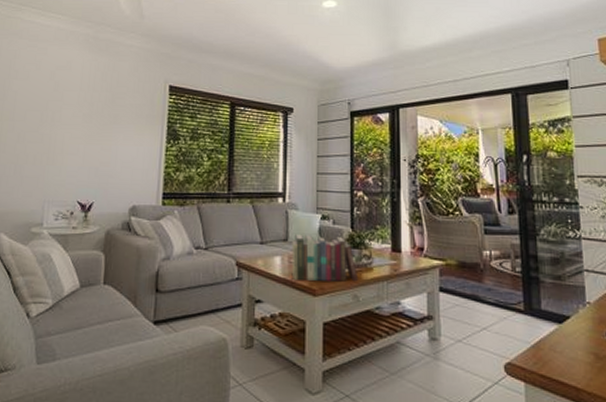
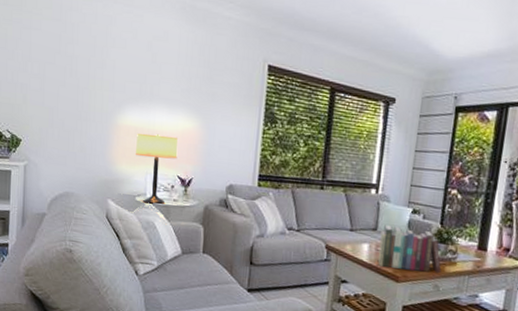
table lamp: none [32,159,79,234] -> present [135,132,178,205]

